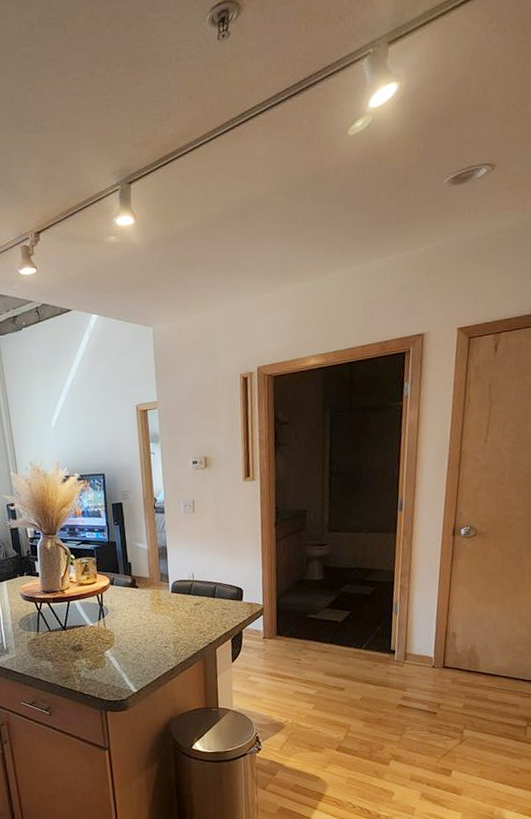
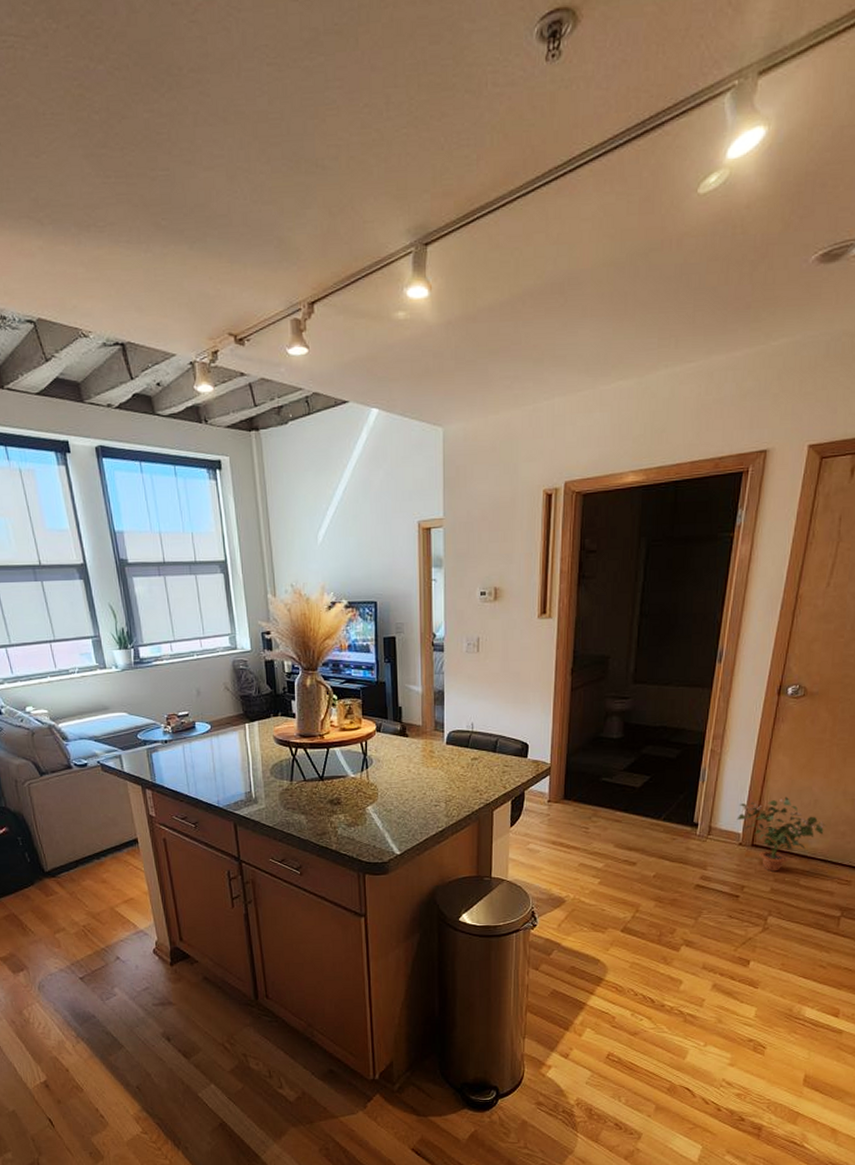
potted plant: none [428,622,505,690] -> present [736,796,826,872]

